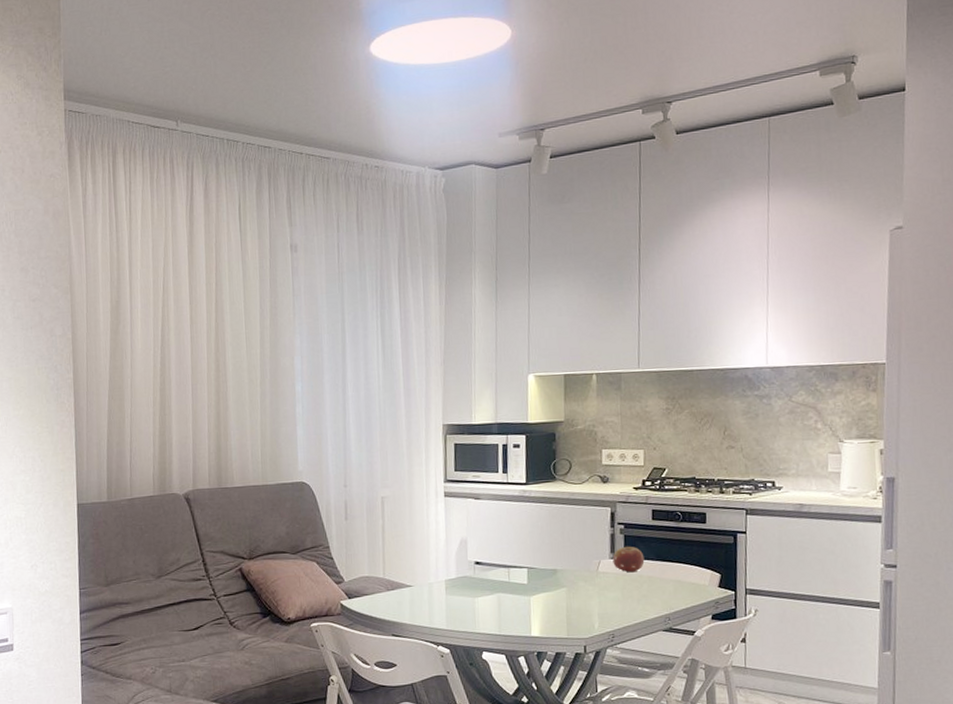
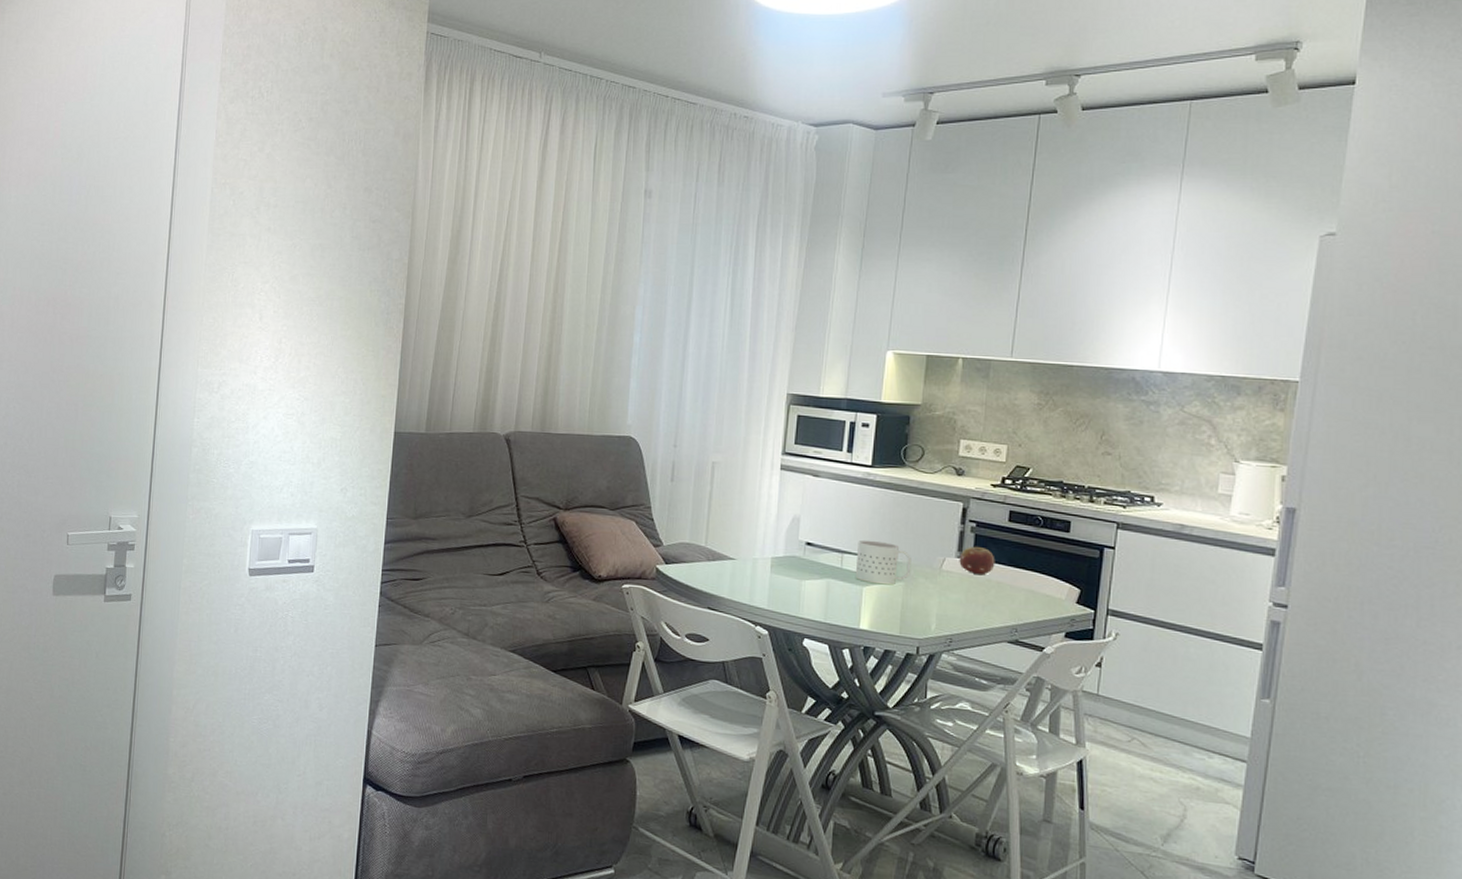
mug: none [521,552,571,593] -> present [855,540,911,585]

